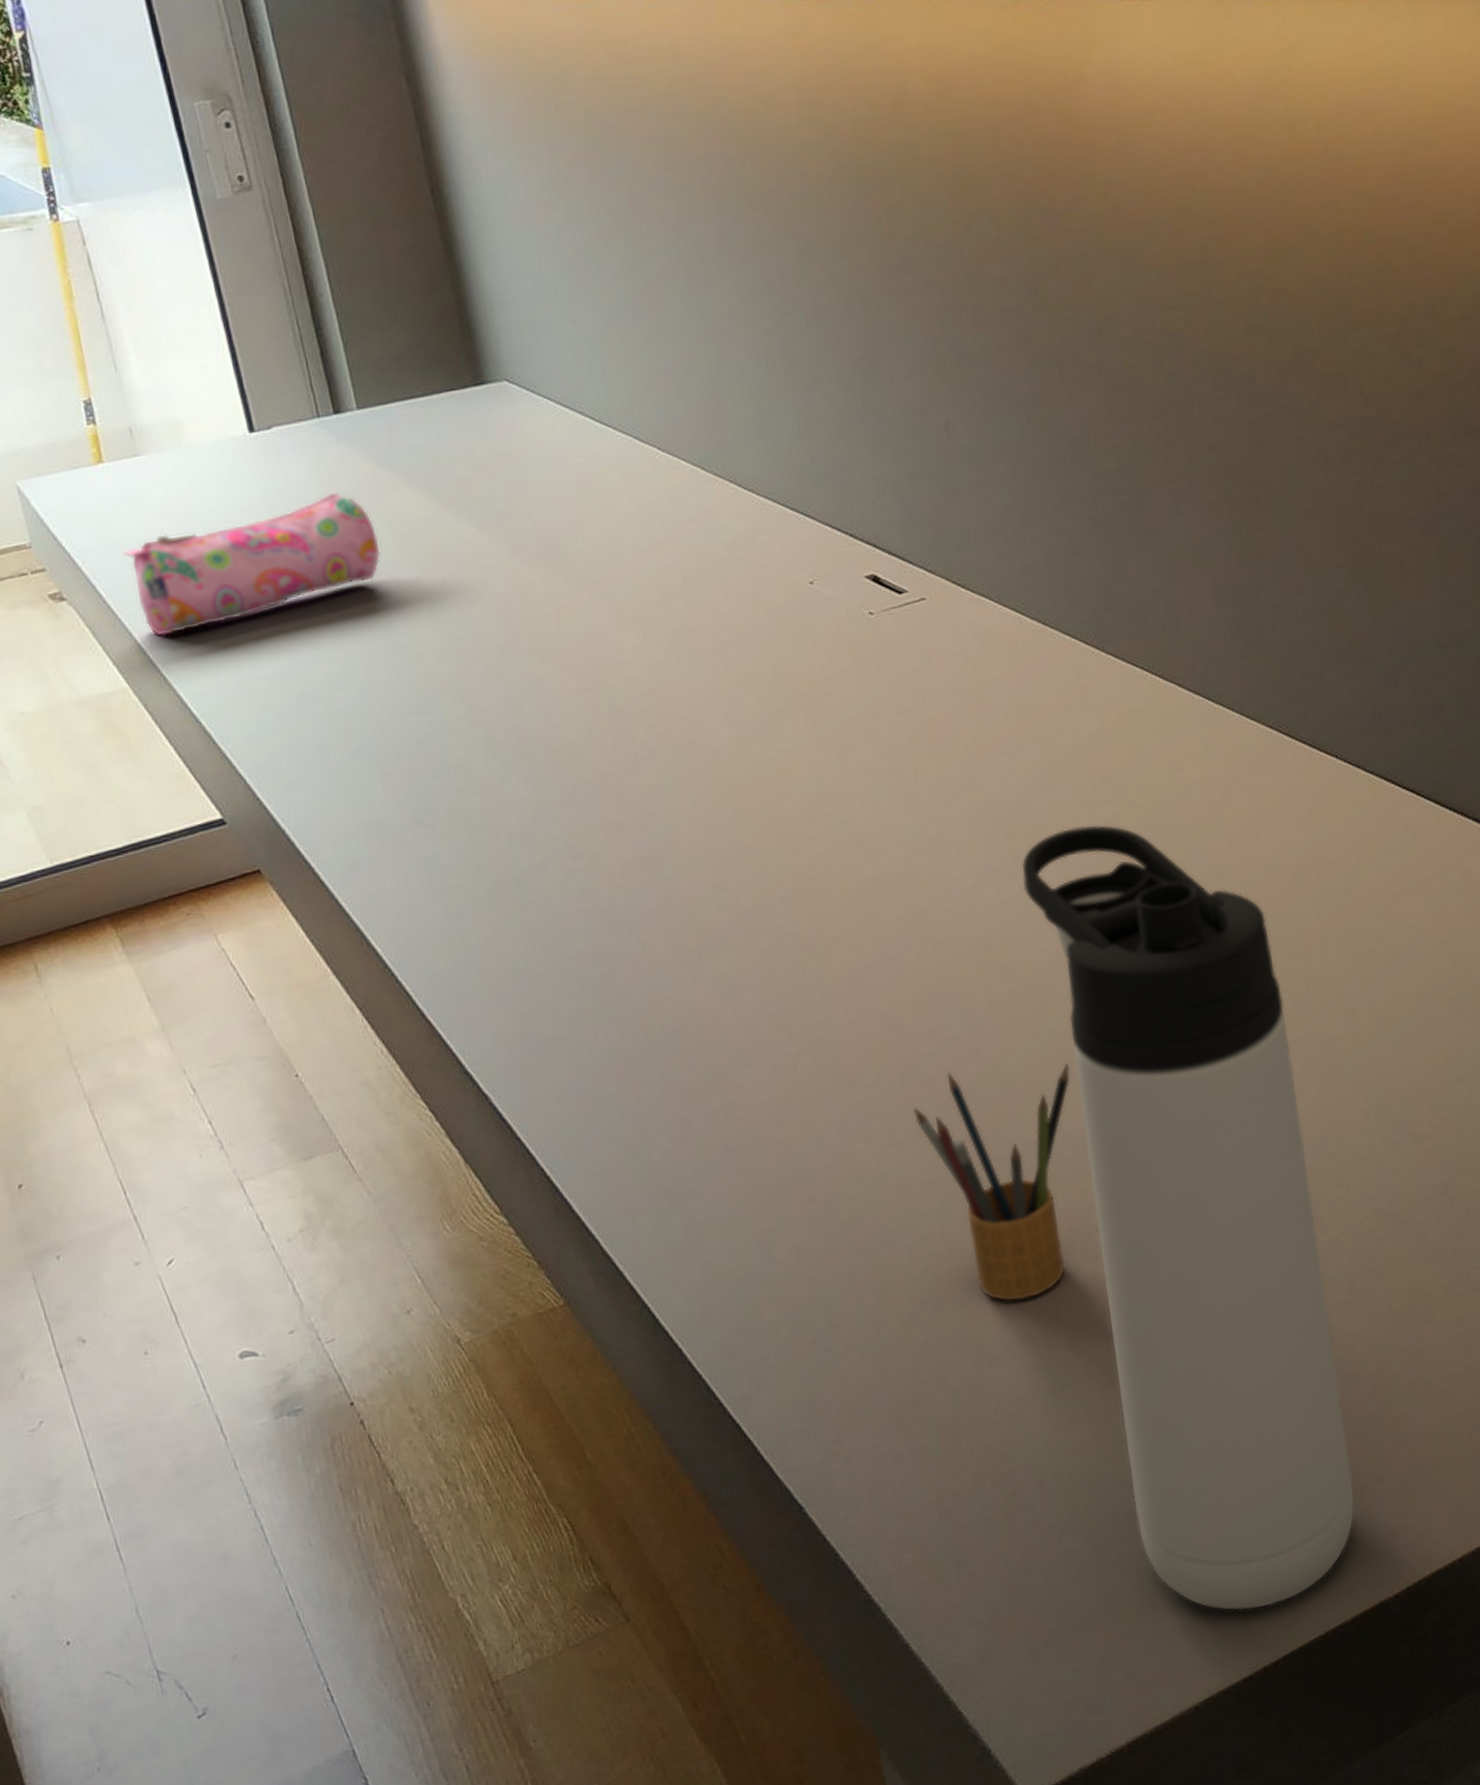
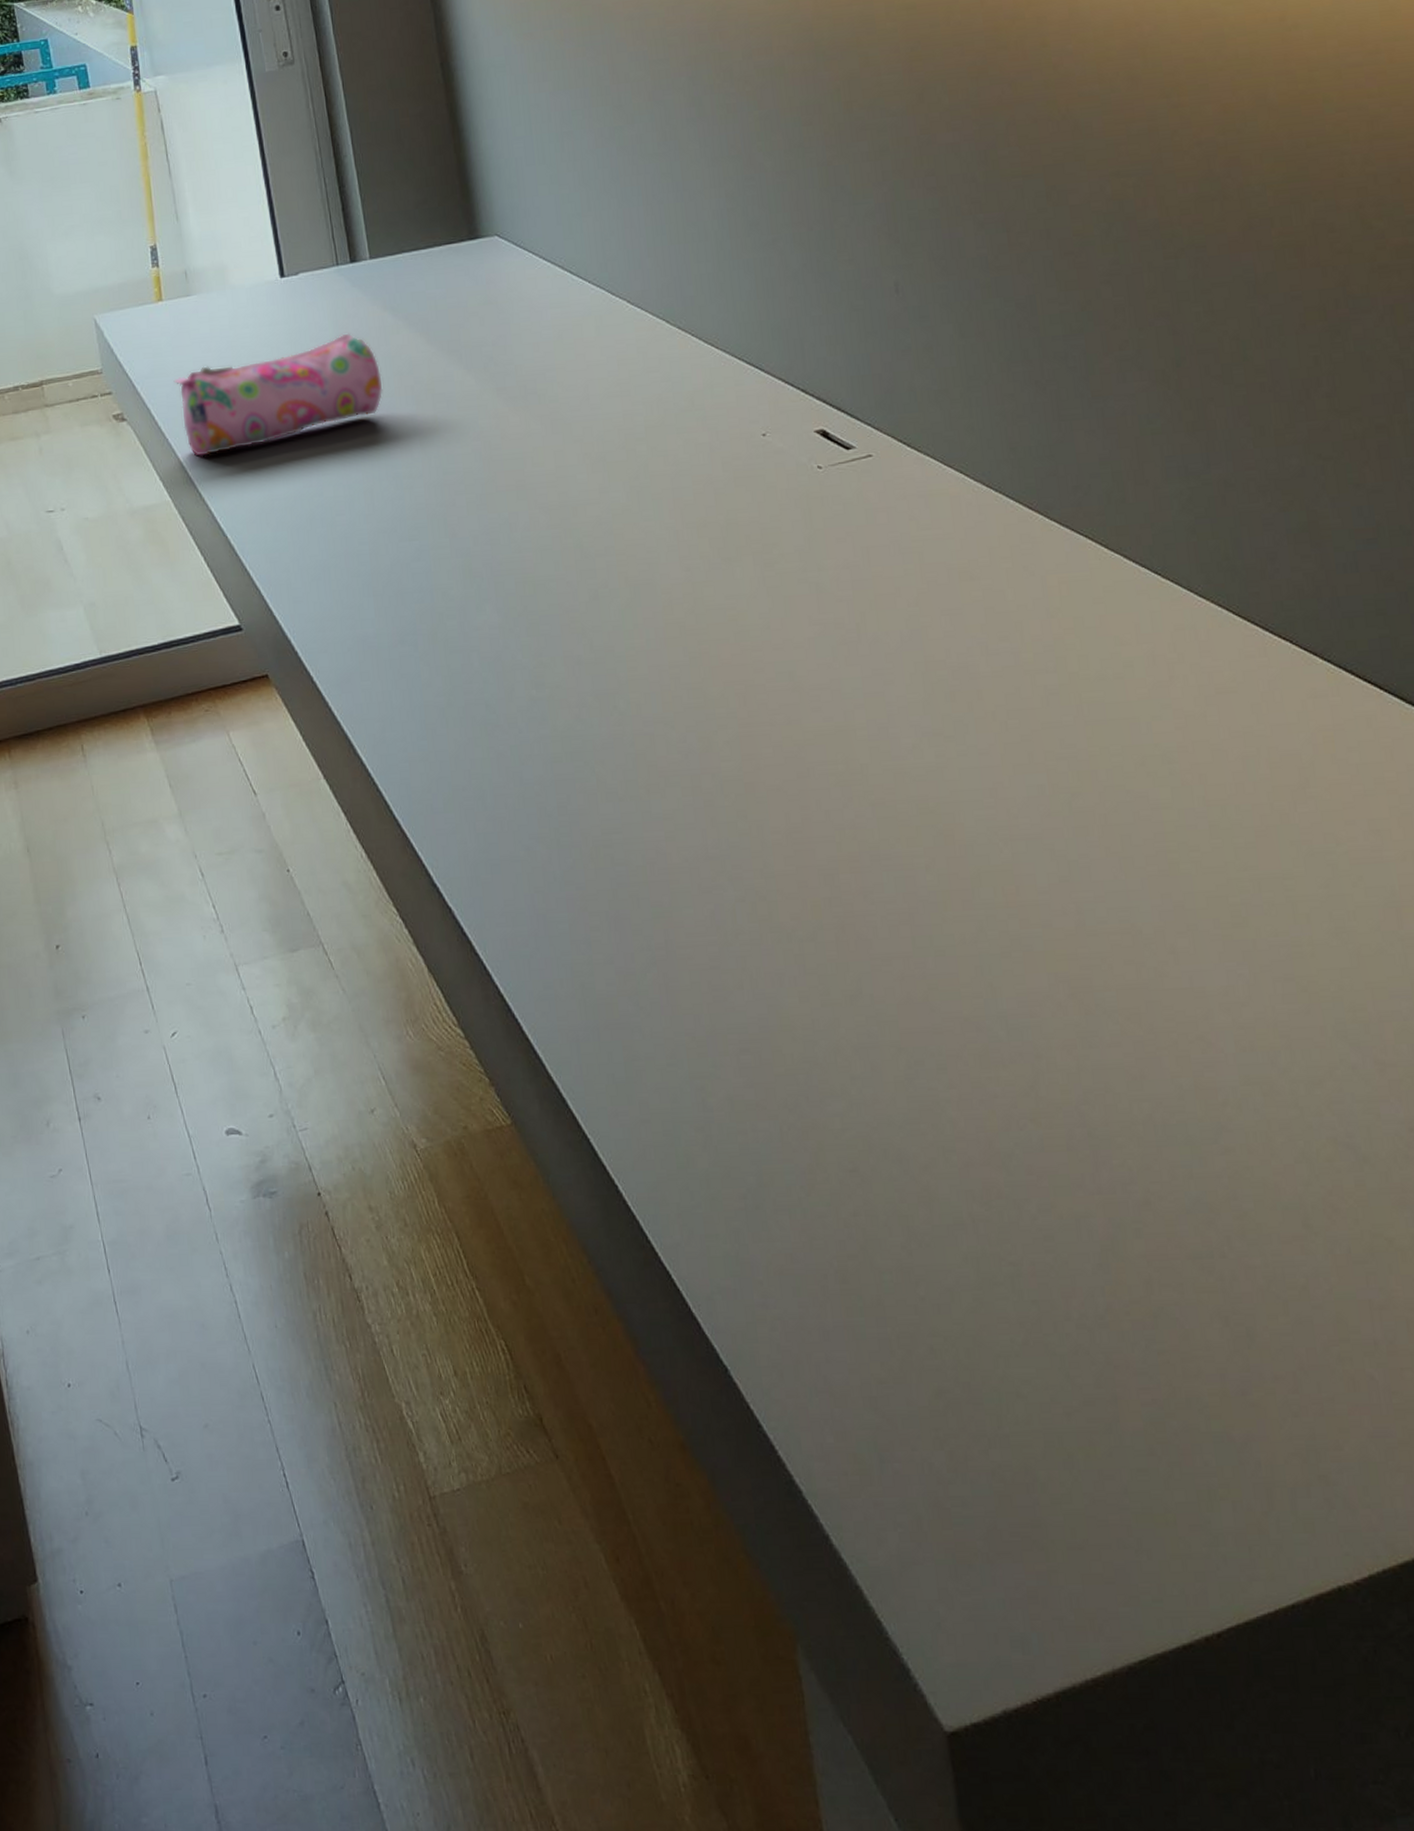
pencil box: present [912,1063,1071,1301] -> none [847,935,1007,1185]
thermos bottle: present [1021,824,1354,1611] -> none [960,694,1309,1568]

